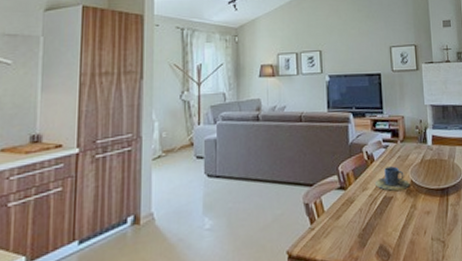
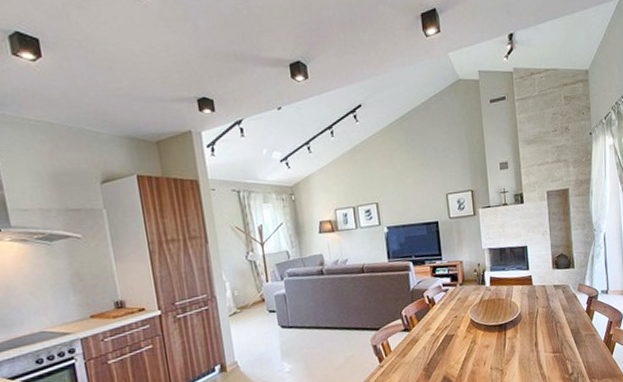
cup: present [374,166,410,191] -> none [436,308,470,330]

